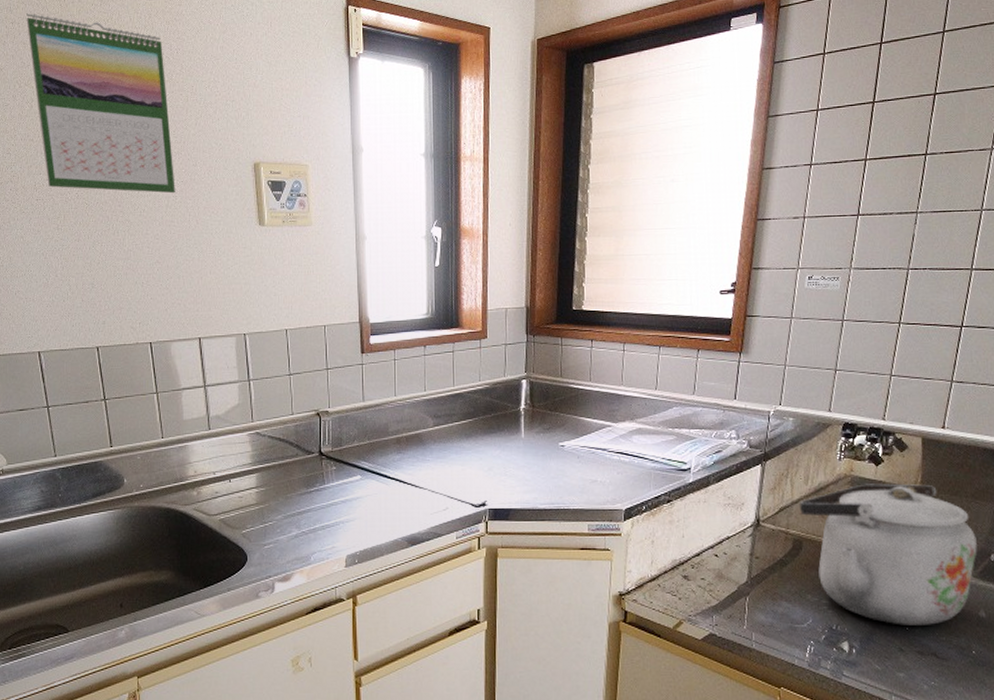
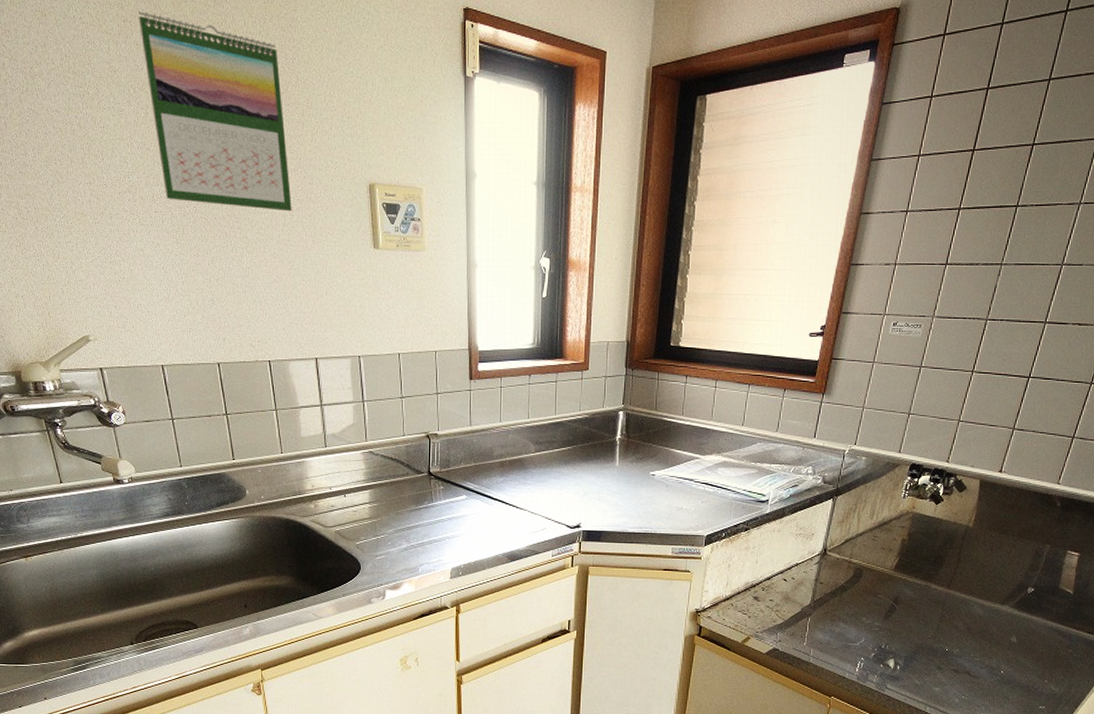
kettle: present [800,483,977,625] -> none [864,520,1017,647]

